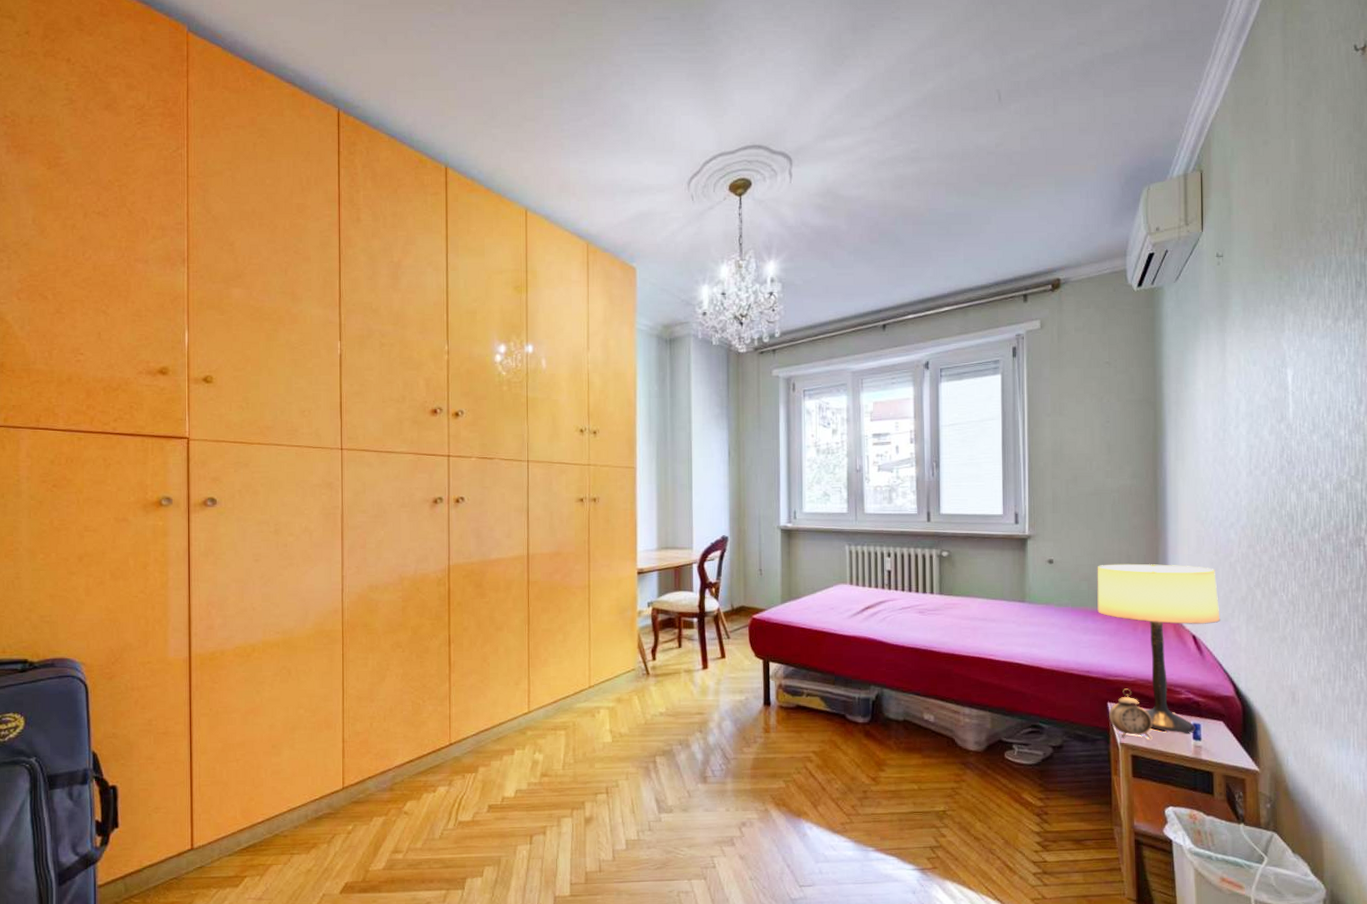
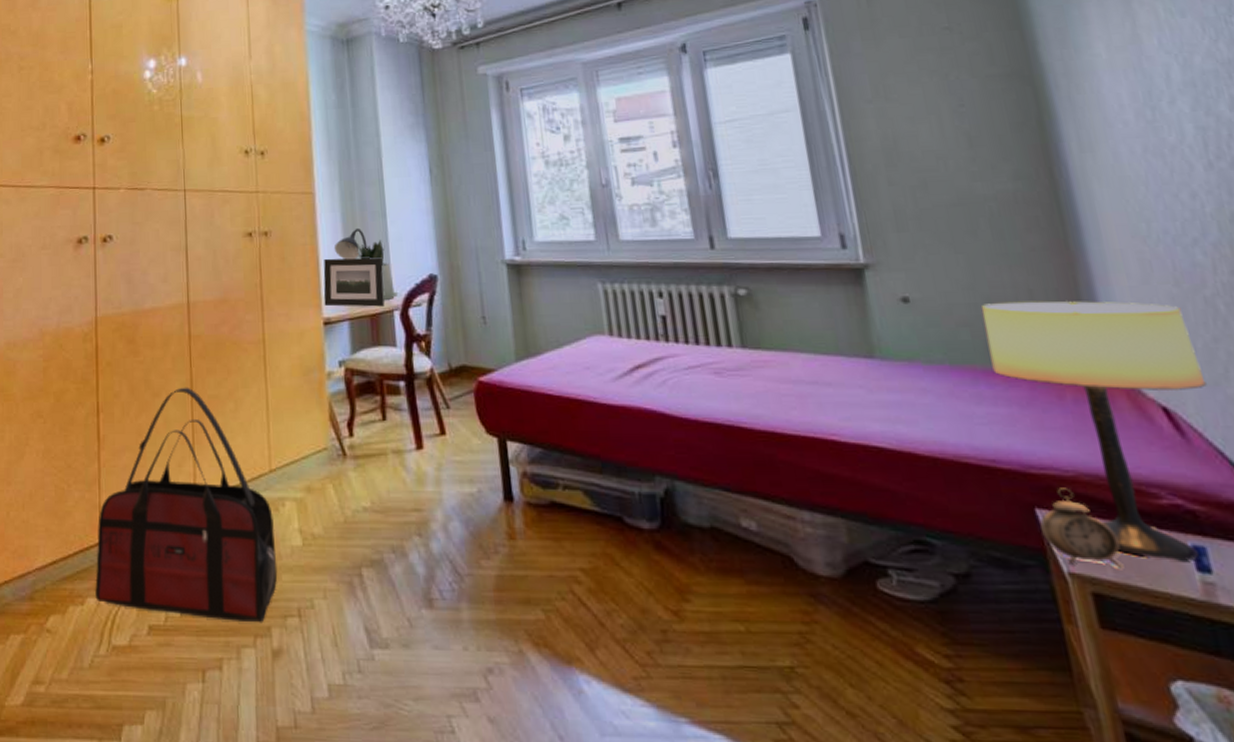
duffel bag: none [445,622,592,800] -> present [95,387,278,623]
picture frame: none [639,521,687,561] -> present [323,257,385,307]
desk lamp: none [649,497,676,523] -> present [334,227,368,260]
planter: none [665,508,698,555] -> present [354,240,399,300]

